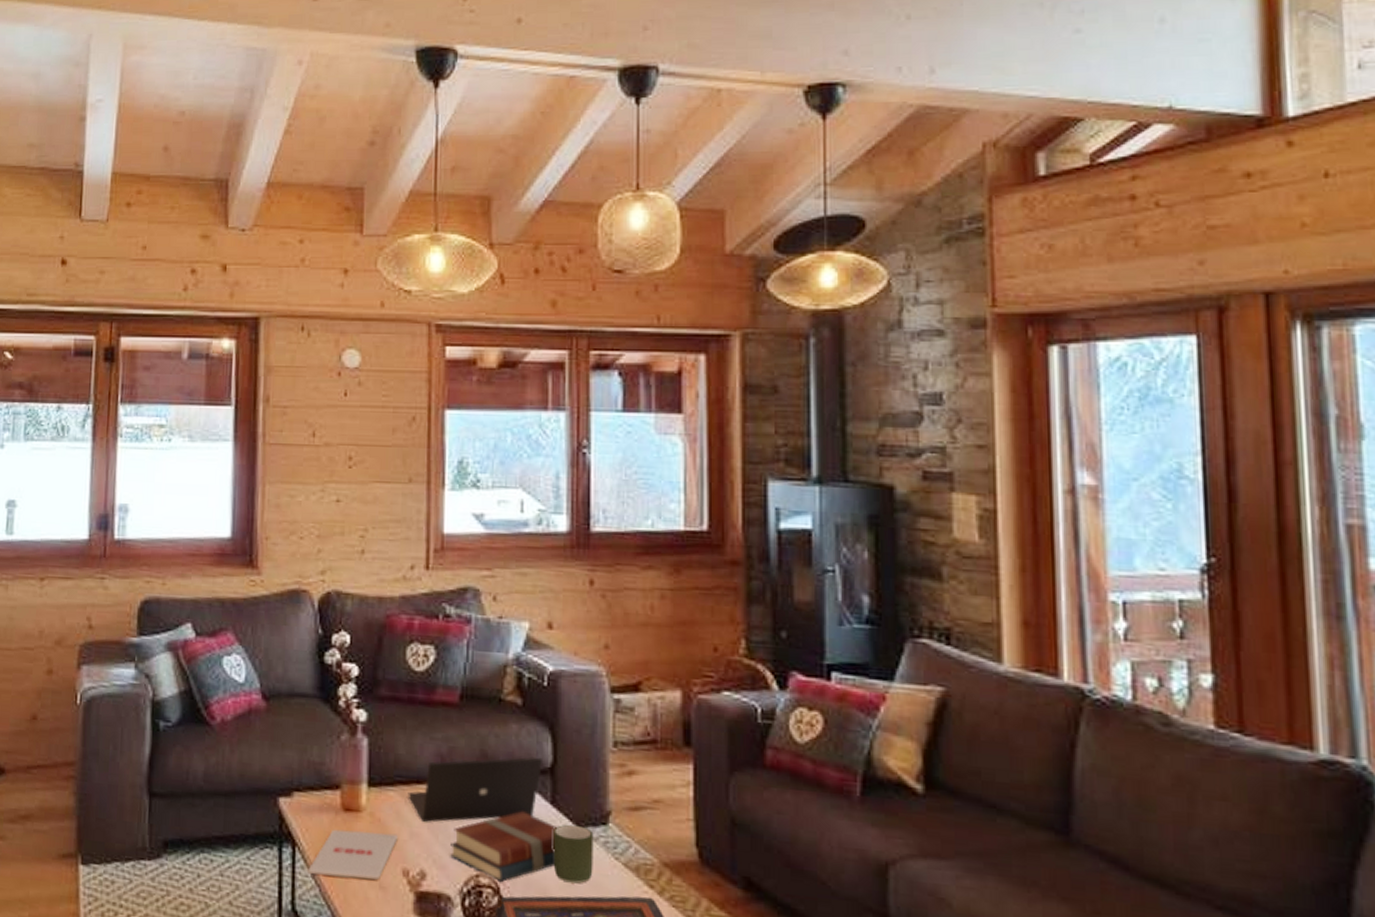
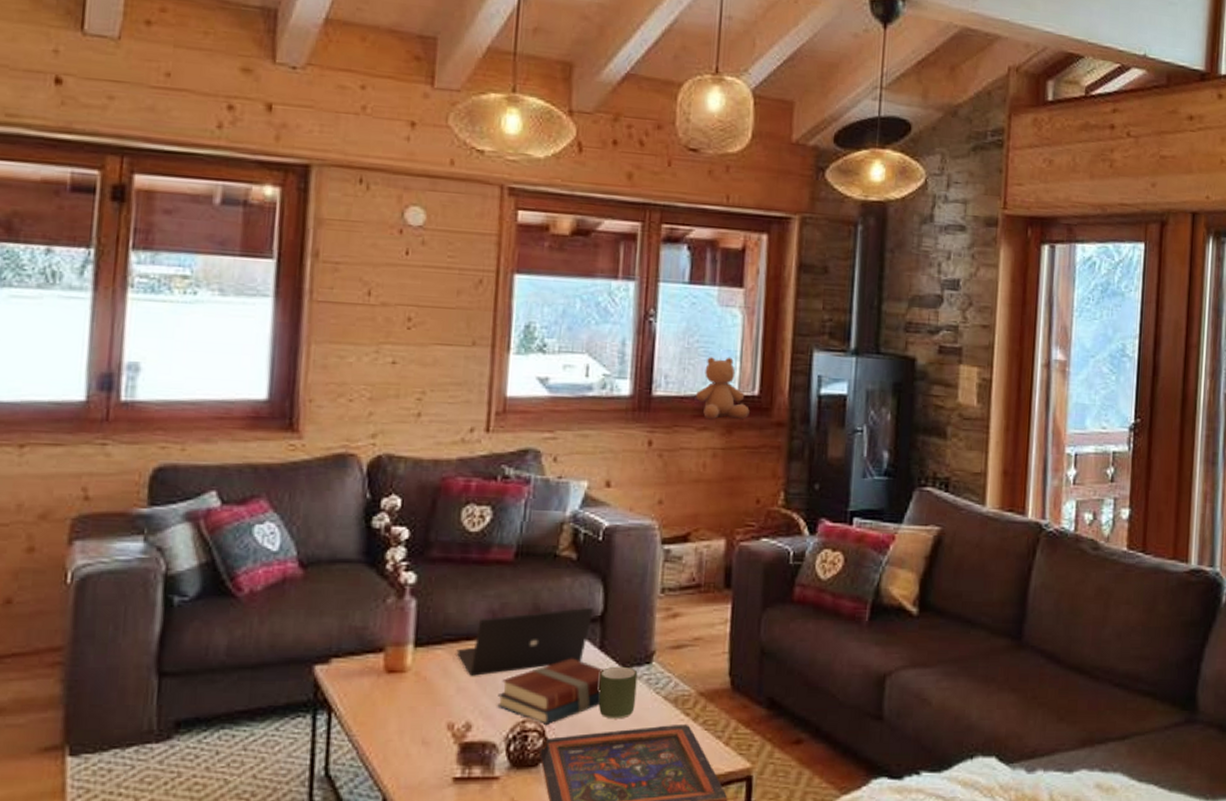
magazine: present [308,829,398,881] -> none [344,690,444,739]
teddy bear: none [638,489,699,558] -> present [696,357,750,420]

